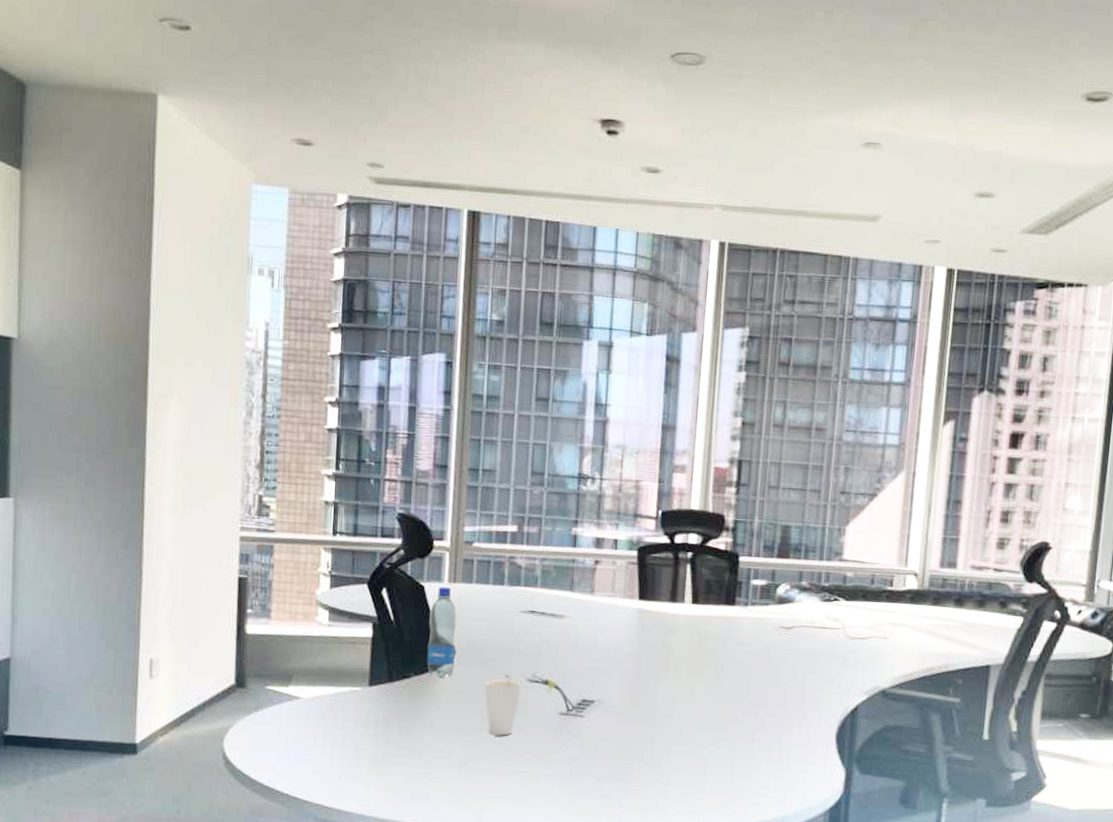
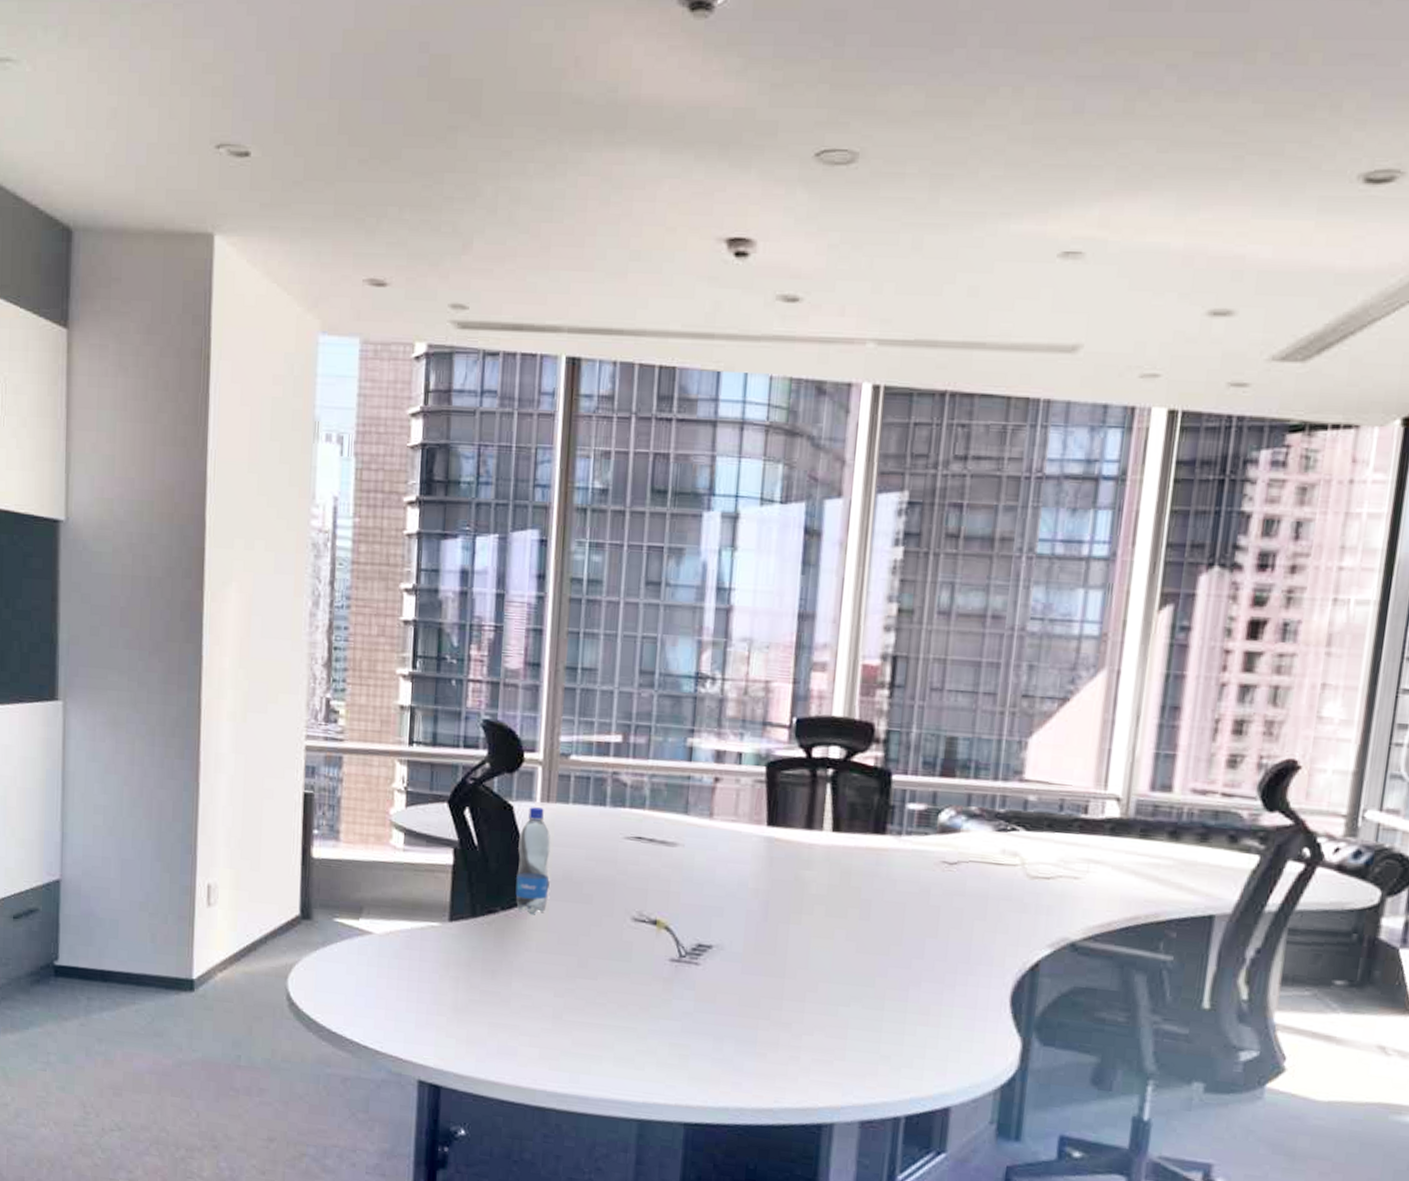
cup: present [485,672,521,737] -> none [582,909,625,985]

